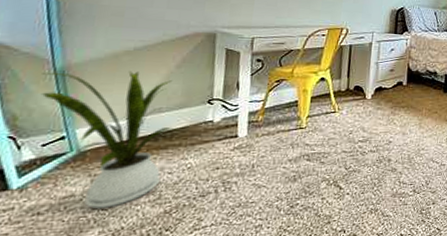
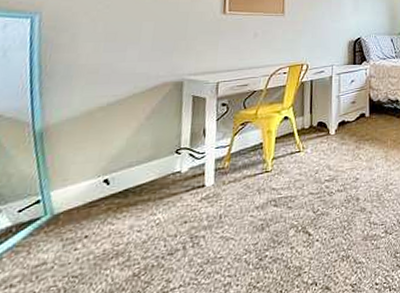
house plant: present [40,71,178,209] -> none [20,126,147,276]

